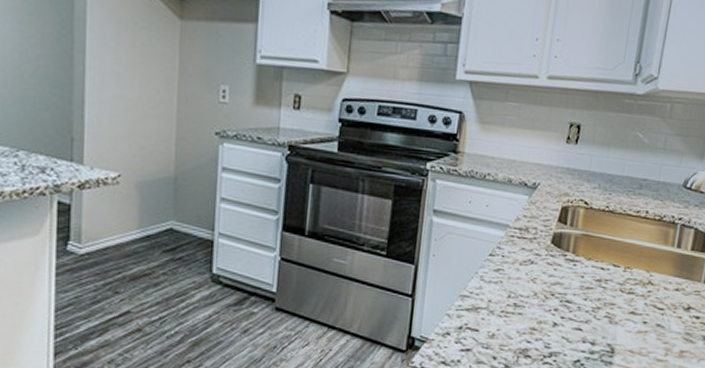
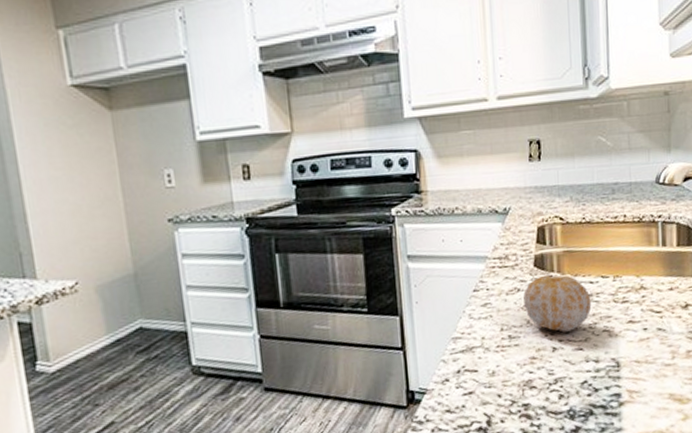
fruit: none [534,253,600,311] -> present [523,275,592,333]

